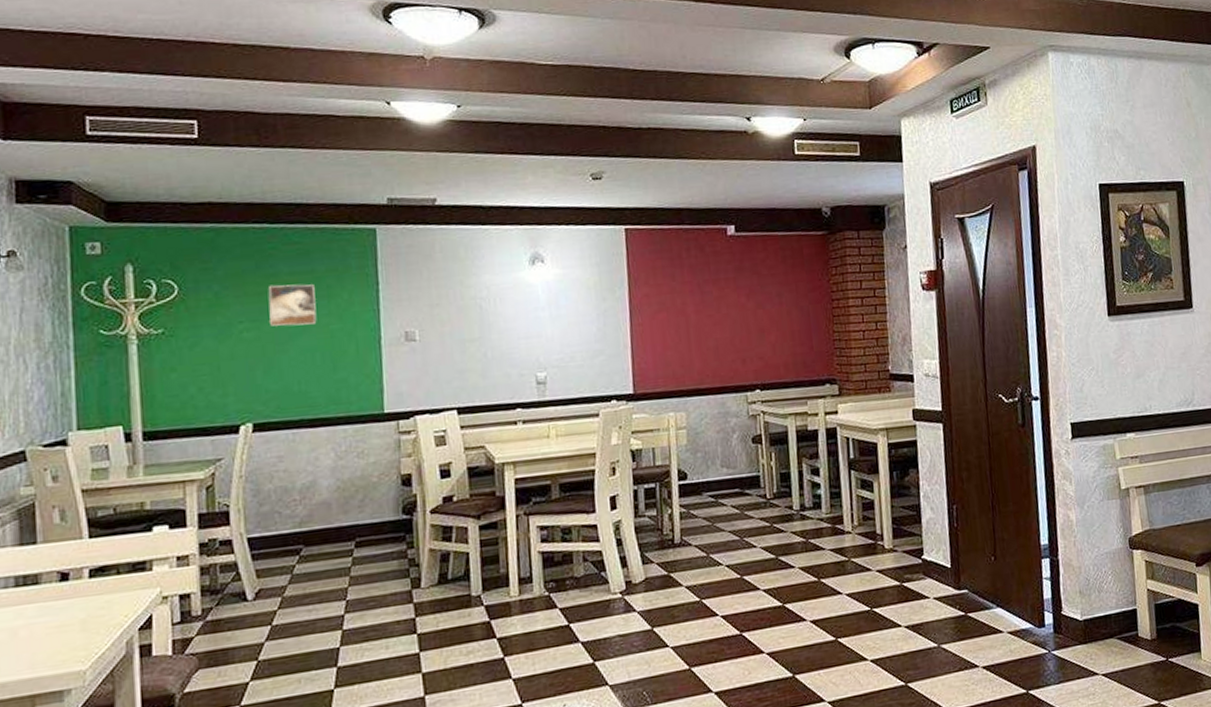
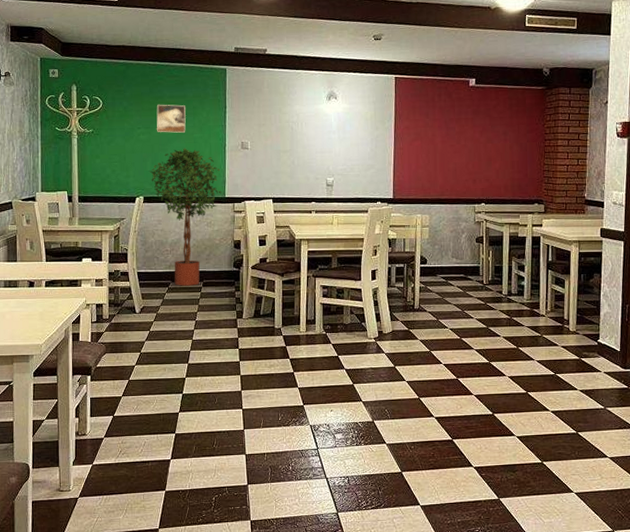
potted tree: none [259,346,379,552] -> present [148,148,222,286]

